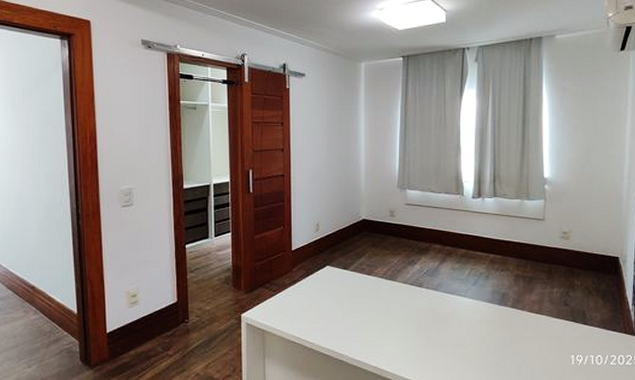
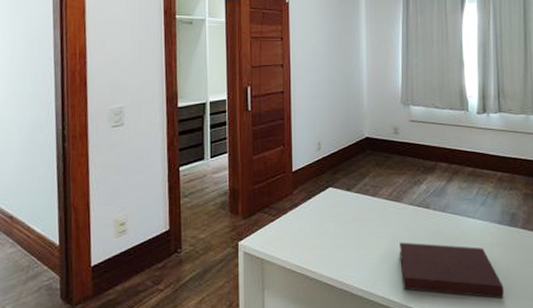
notebook: none [393,317,491,371] -> present [399,242,504,299]

